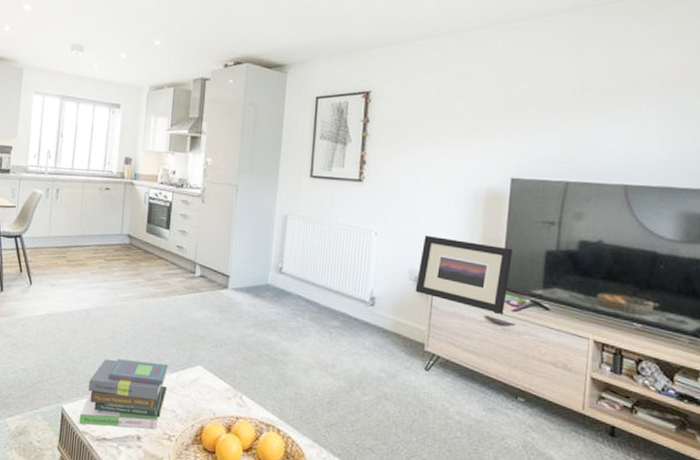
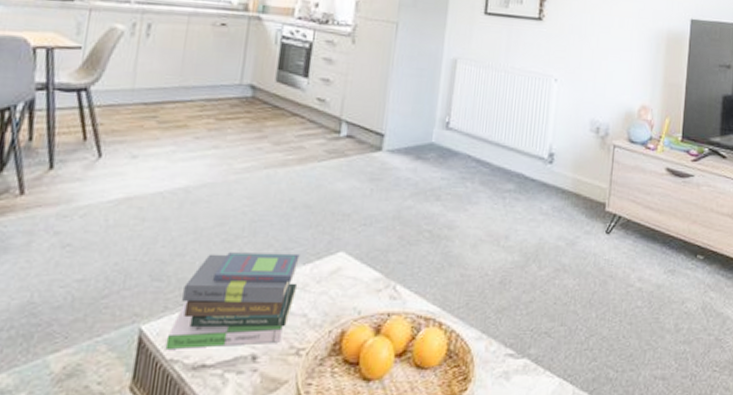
picture frame: present [415,235,513,314] -> none [596,80,693,165]

